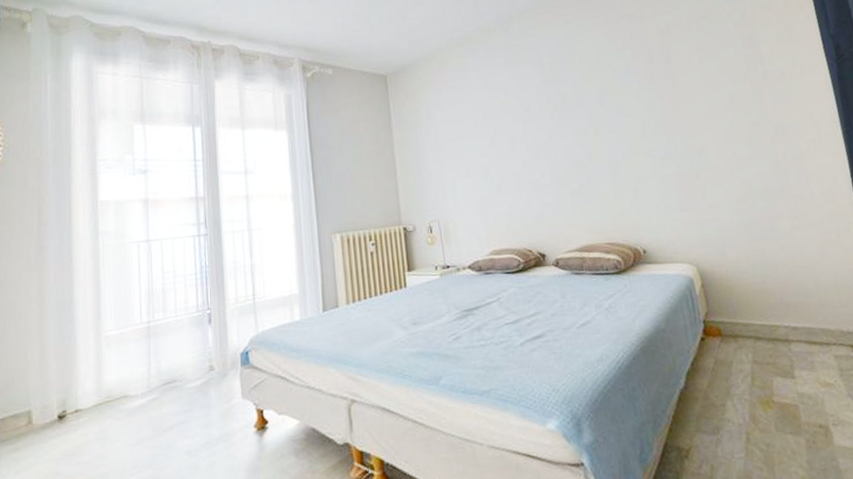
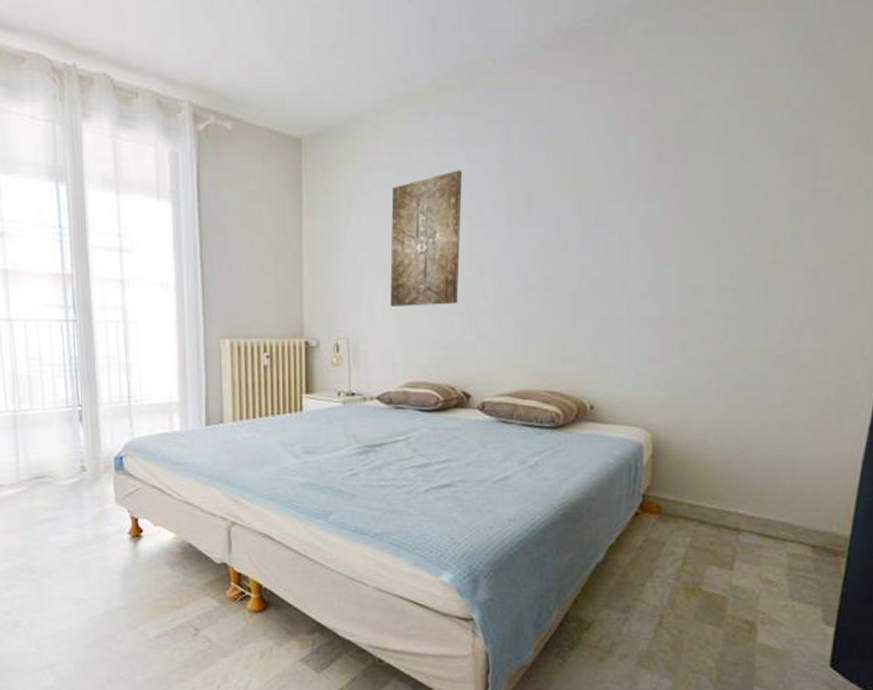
wall art: none [460,84,522,191] -> present [391,170,463,307]

